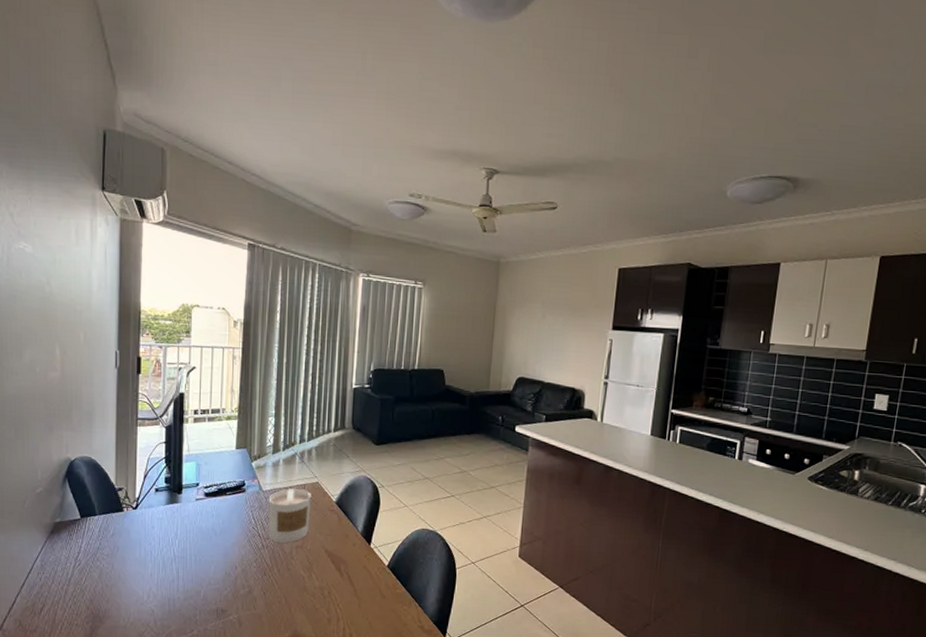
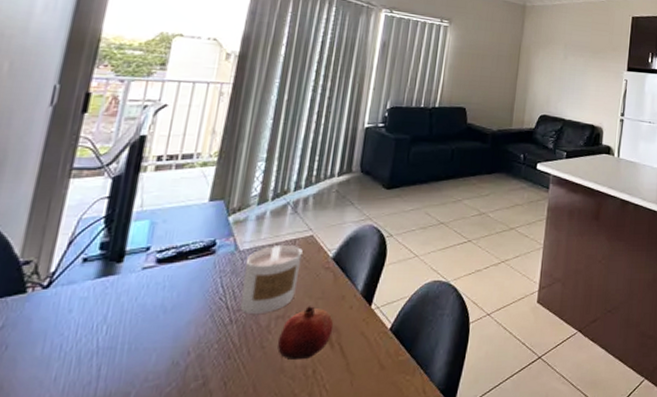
fruit: none [300,540,341,583] -> present [277,306,334,361]

